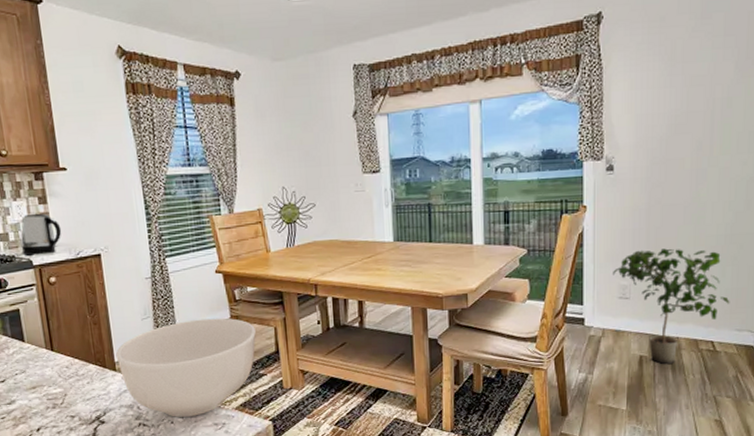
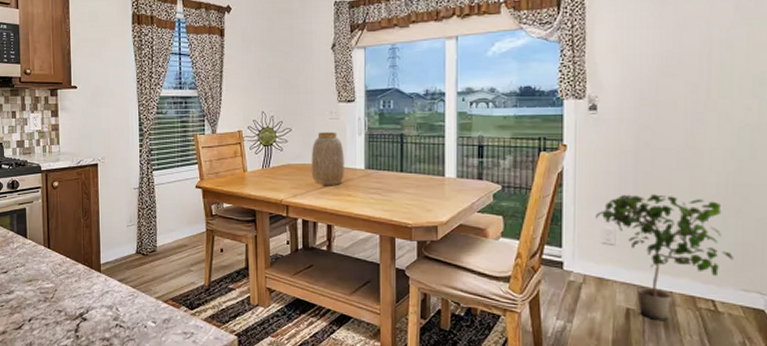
kettle: present [21,213,62,256] -> none [33,124,68,161]
bowl: present [115,318,256,418] -> none [102,230,228,324]
vase: none [337,204,373,262] -> present [311,132,344,186]

